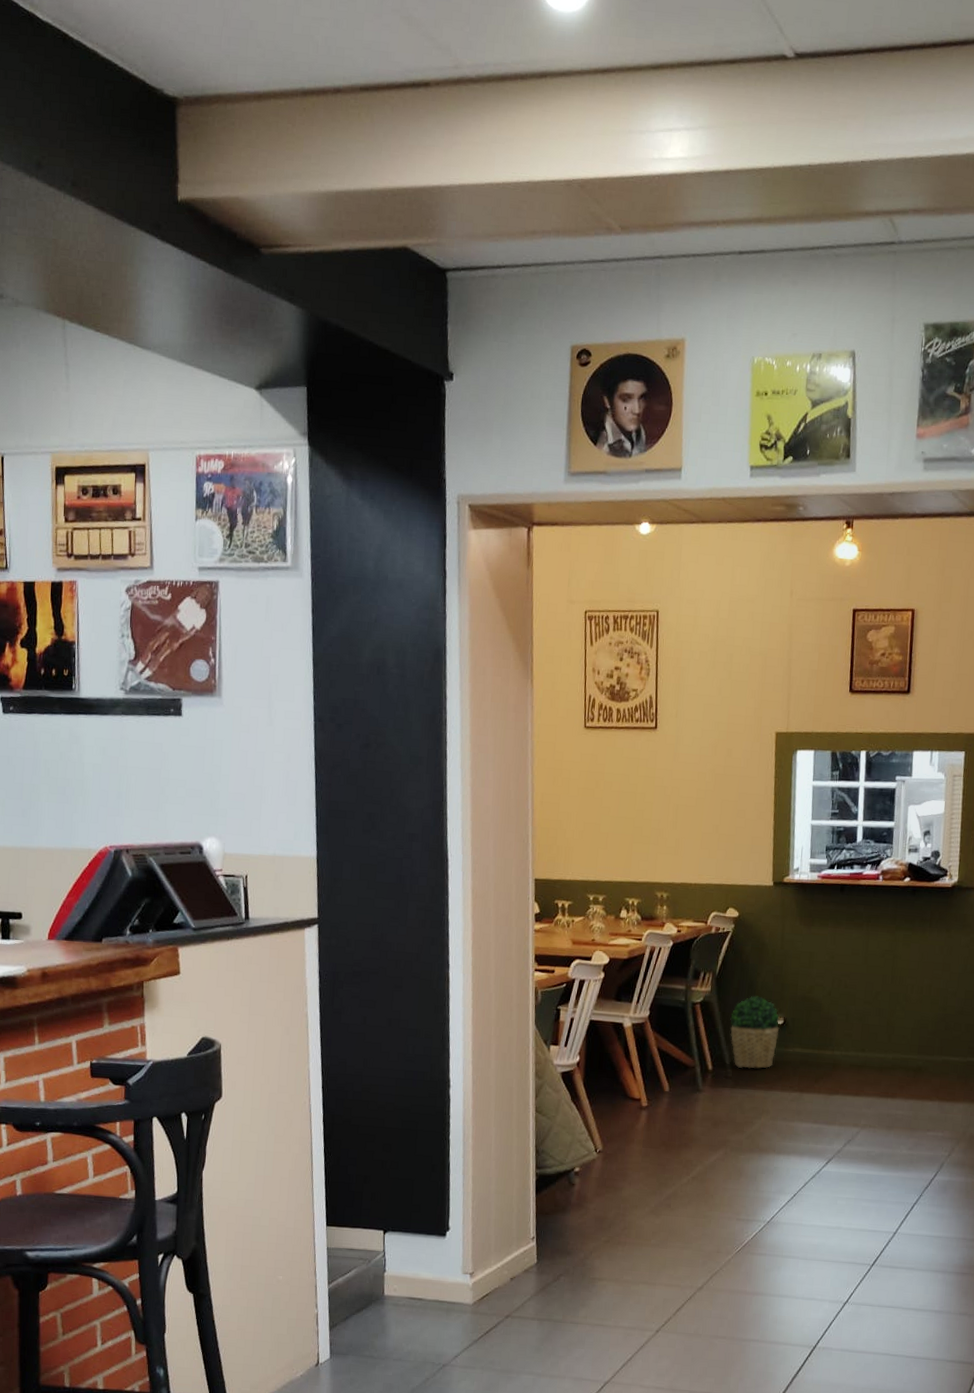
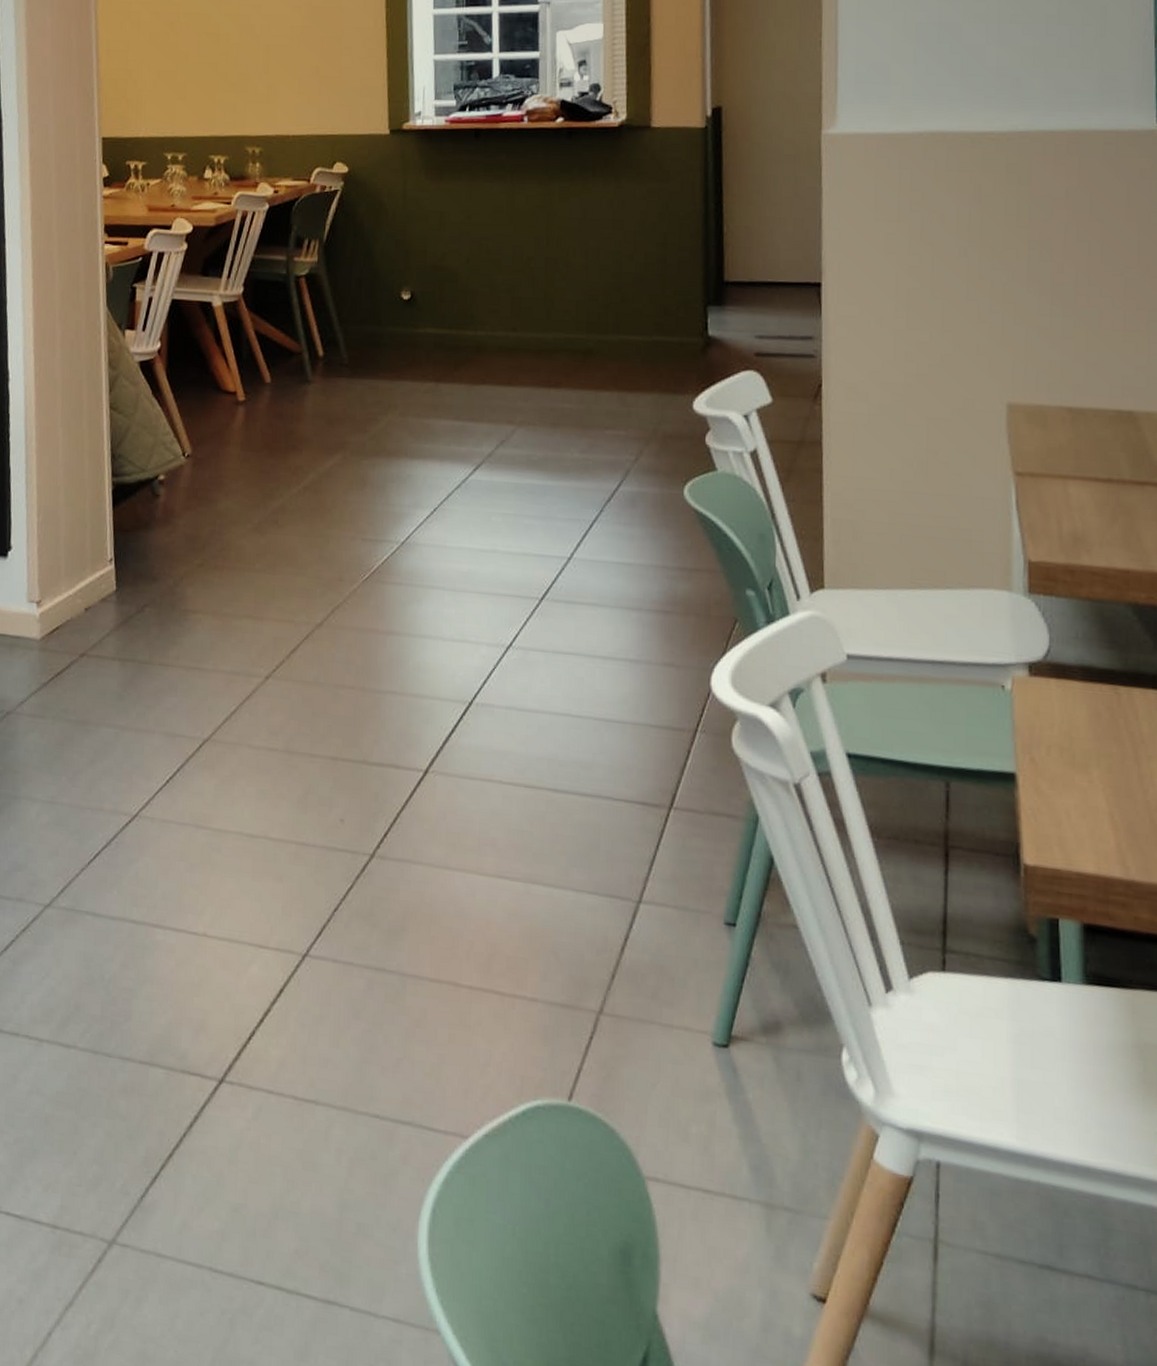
potted plant: present [730,995,780,1069] -> none [343,266,406,354]

